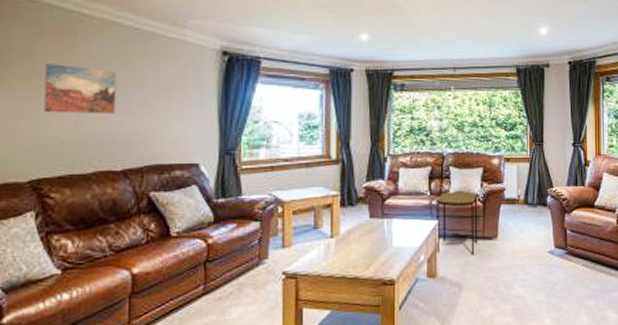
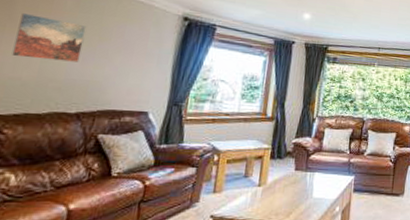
side table: present [435,191,478,255] -> none [350,152,390,209]

